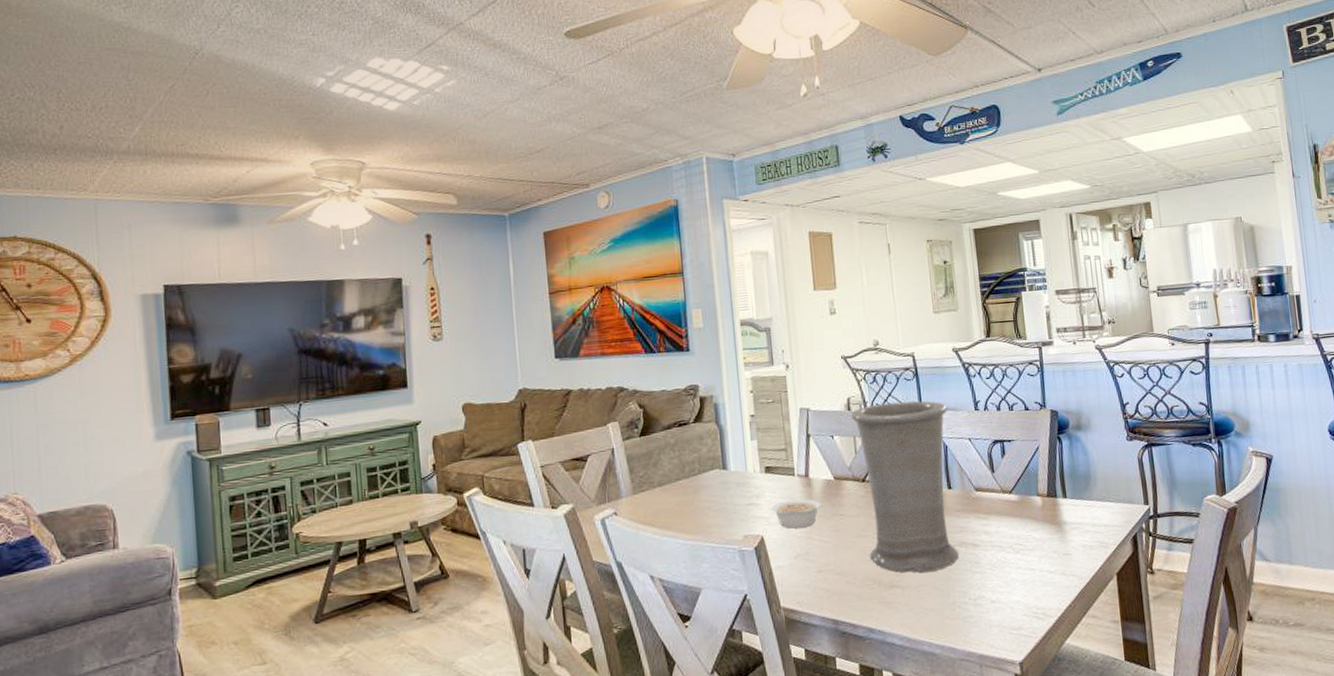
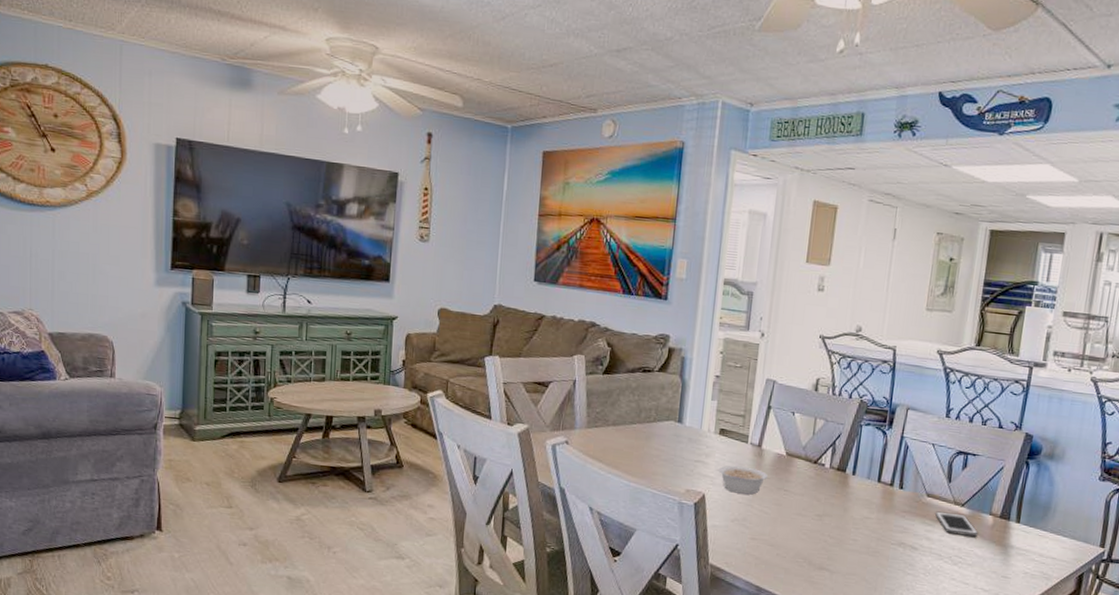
vase: present [850,401,959,573] -> none [805,390,918,564]
cell phone: none [987,501,1032,523] -> present [935,511,979,537]

